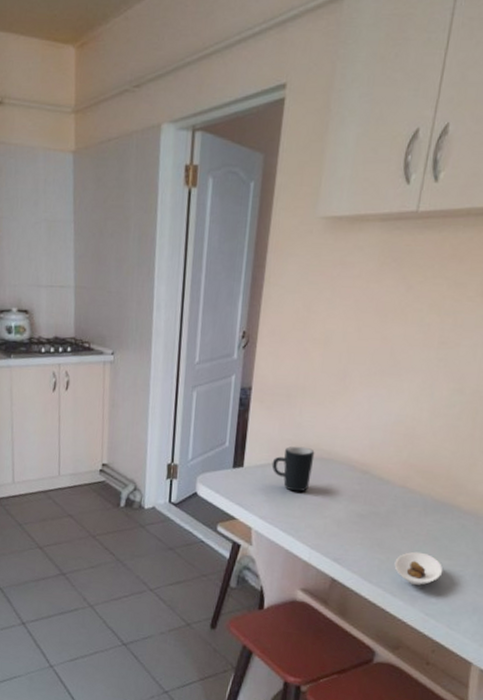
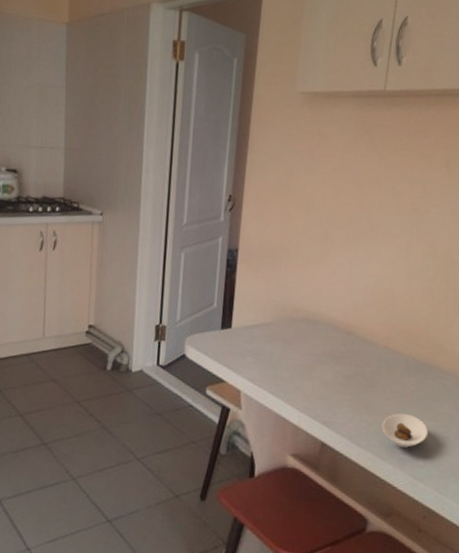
mug: present [272,446,315,492] -> none [259,307,301,354]

